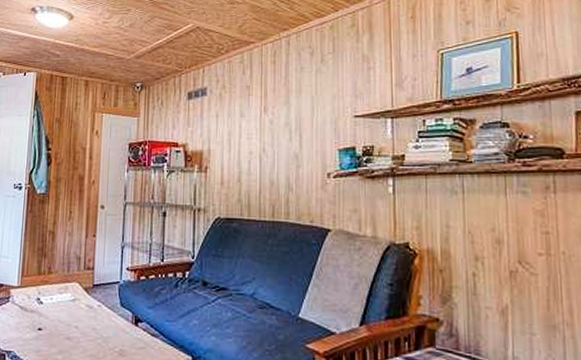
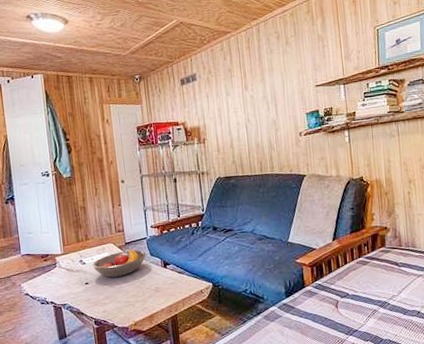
fruit bowl: none [50,293,116,327] -> present [92,249,146,278]

